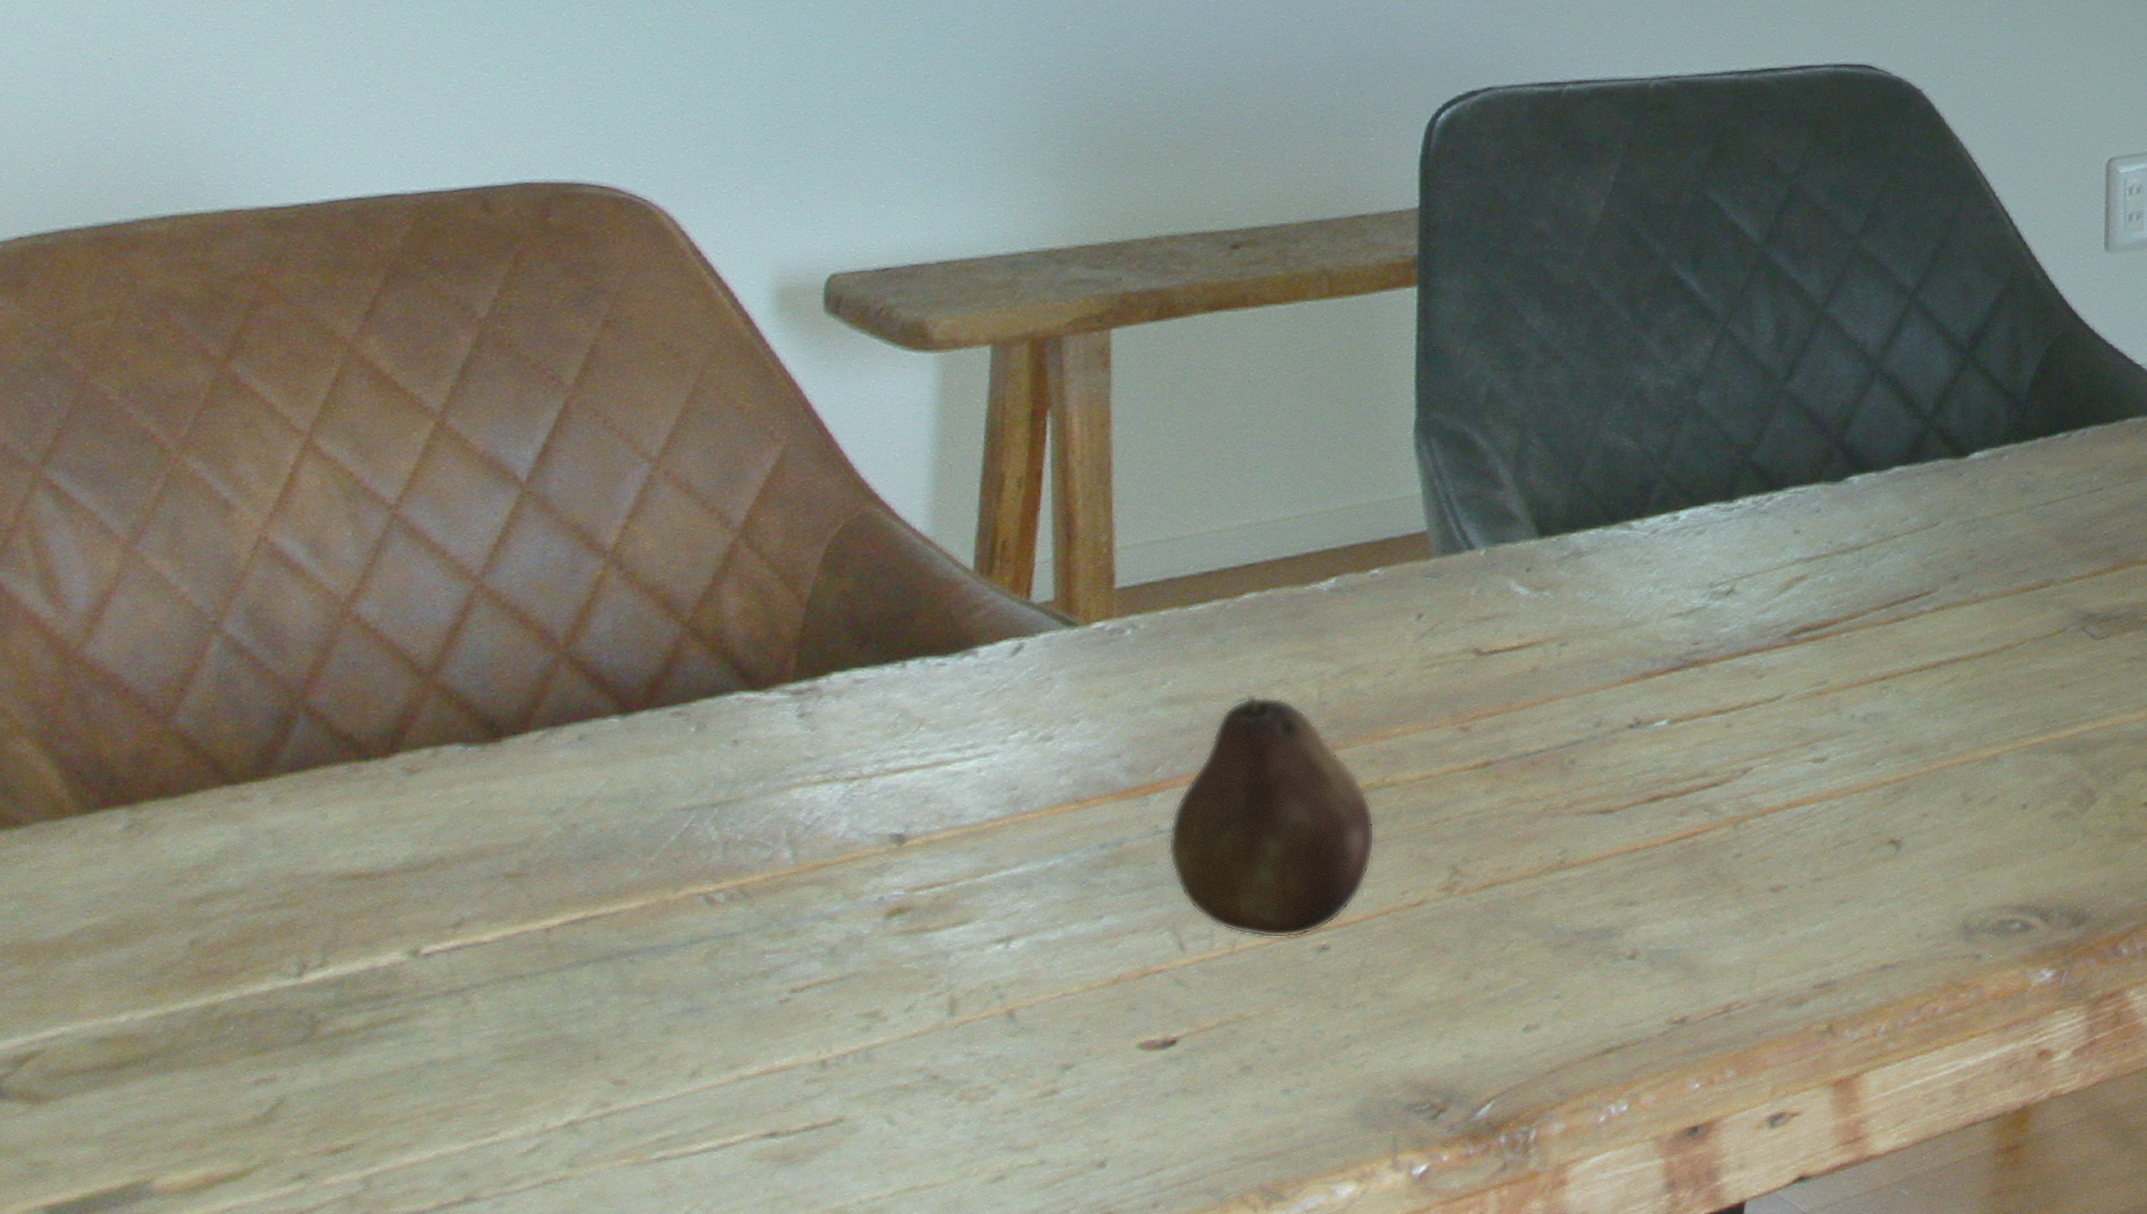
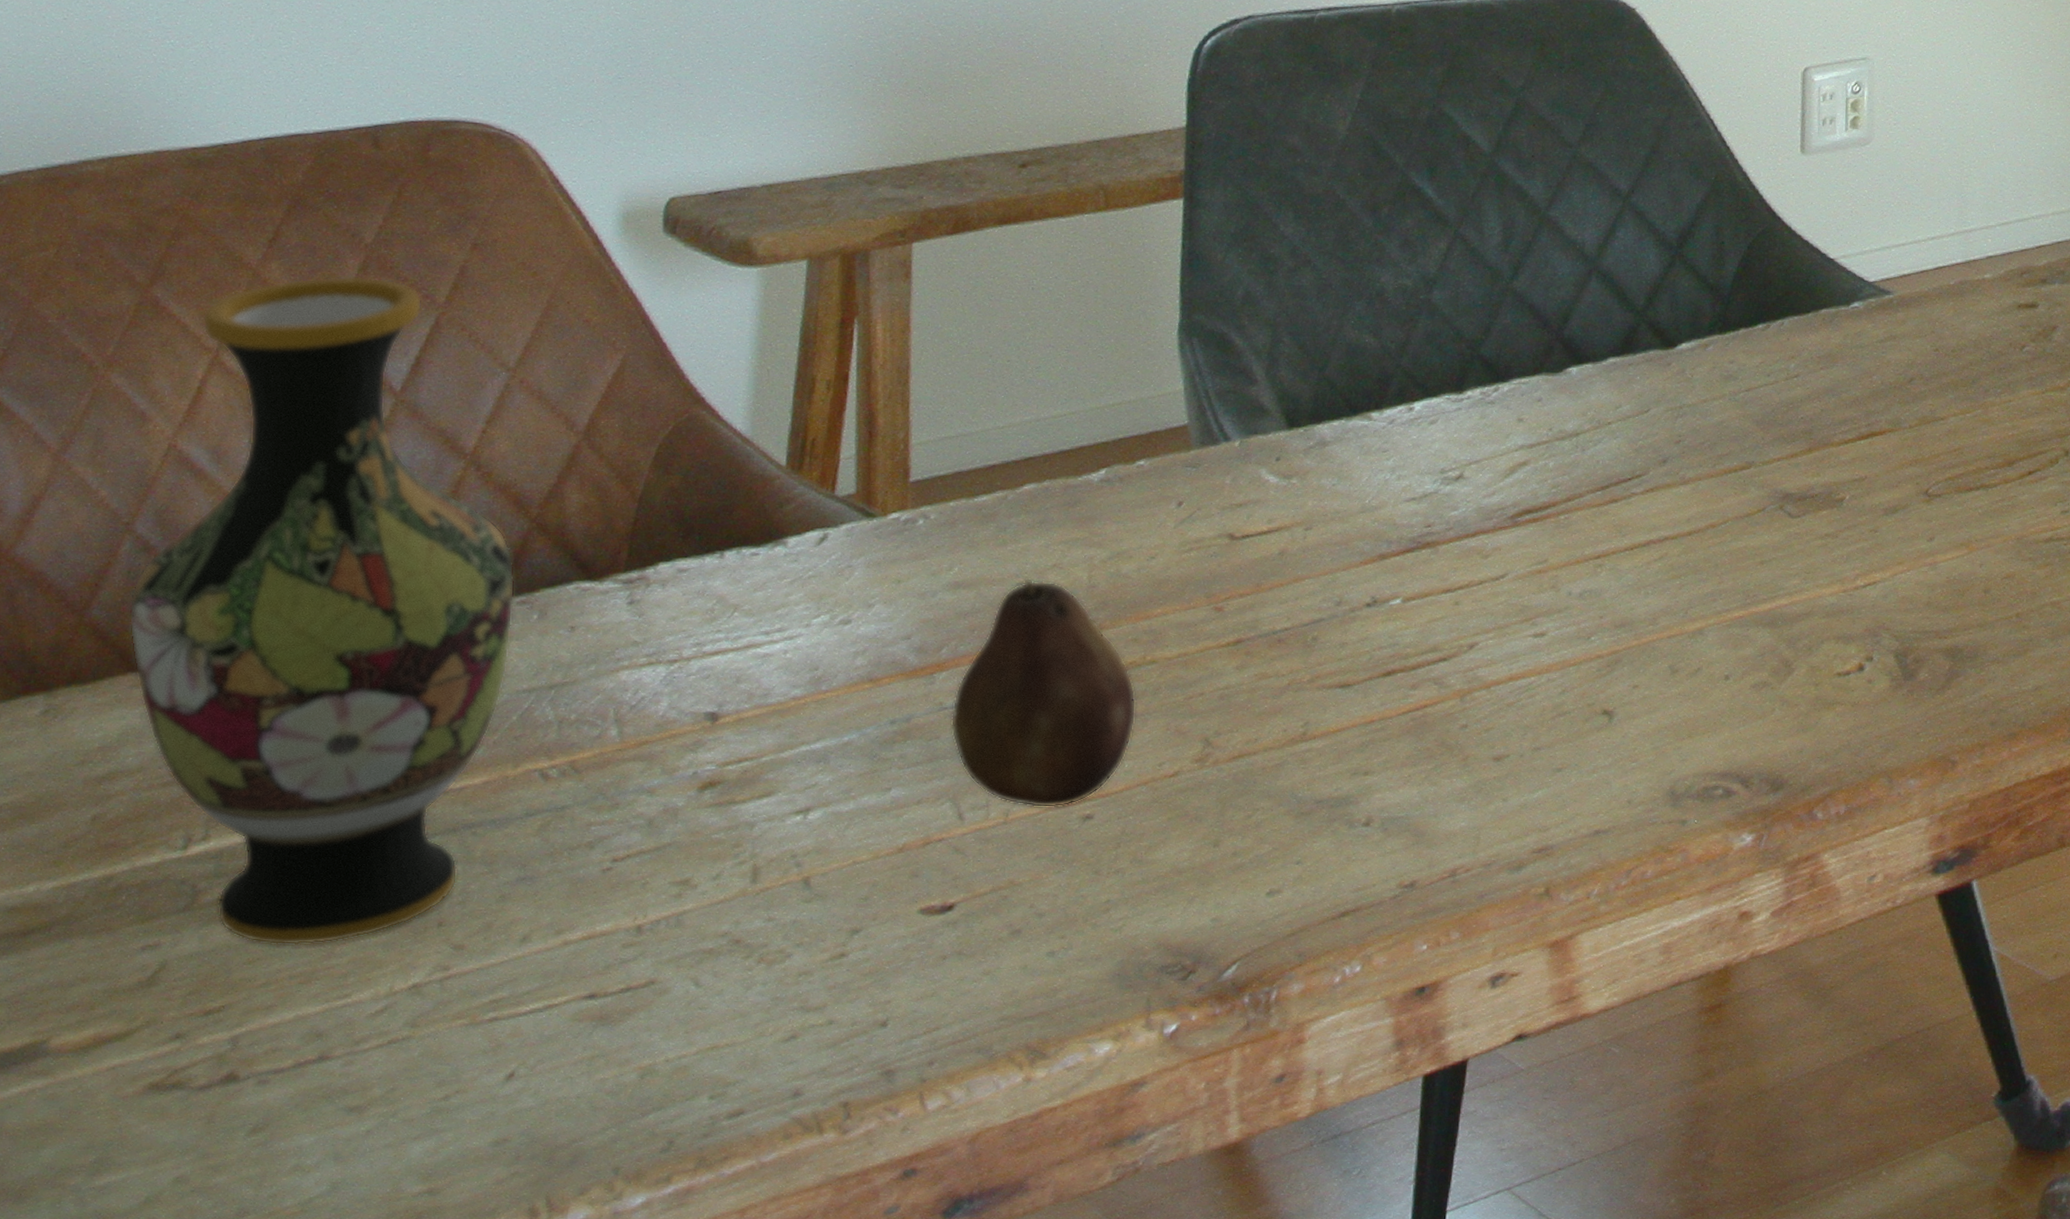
vase: none [221,353,668,1080] -> present [129,276,515,946]

